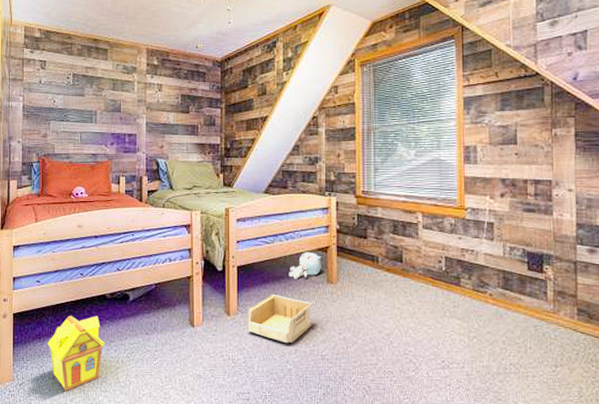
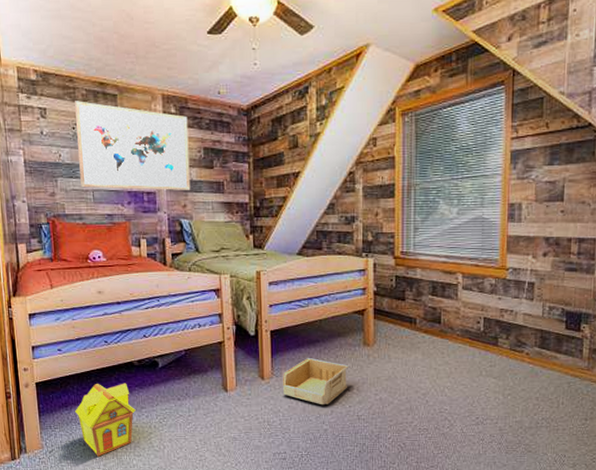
wall art: none [69,54,168,133] -> present [75,101,191,190]
plush toy: present [289,251,321,279] -> none [324,314,358,342]

